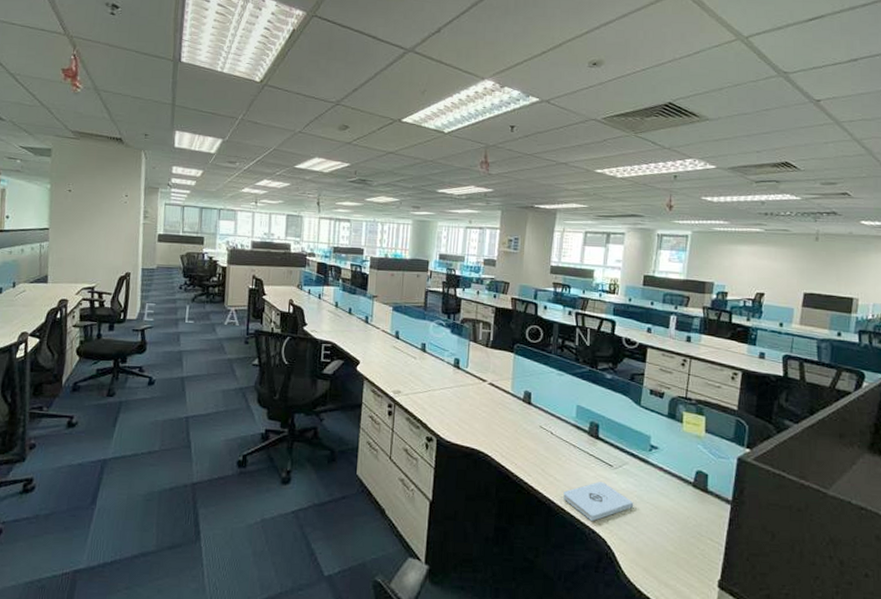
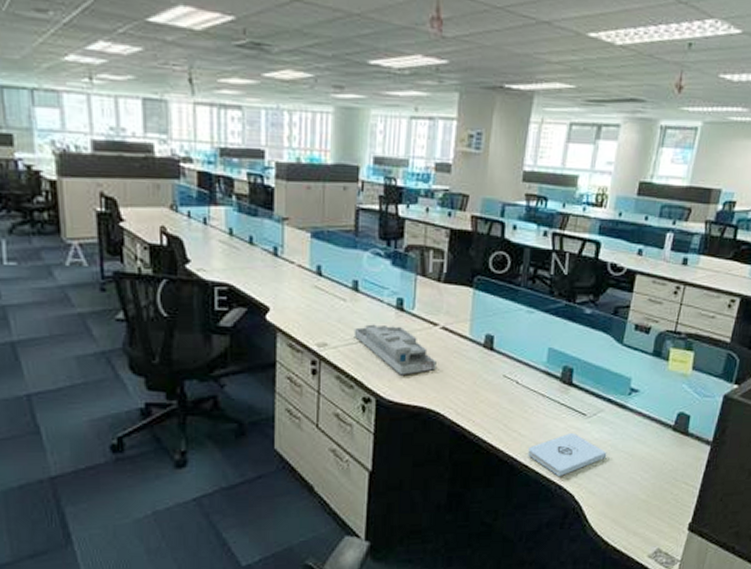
desk organizer: none [421,378,485,421] -> present [353,324,436,375]

